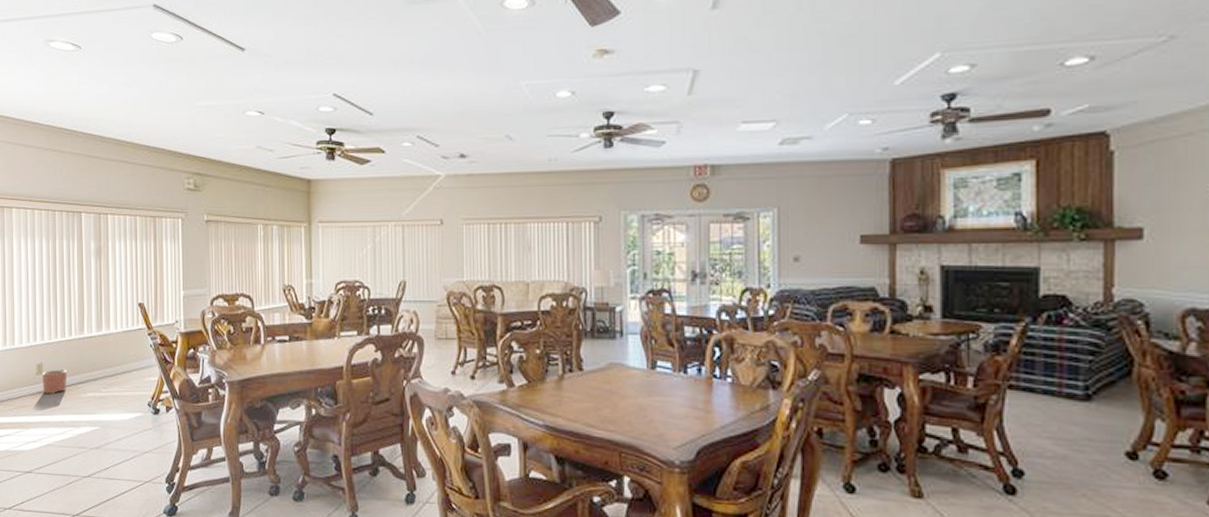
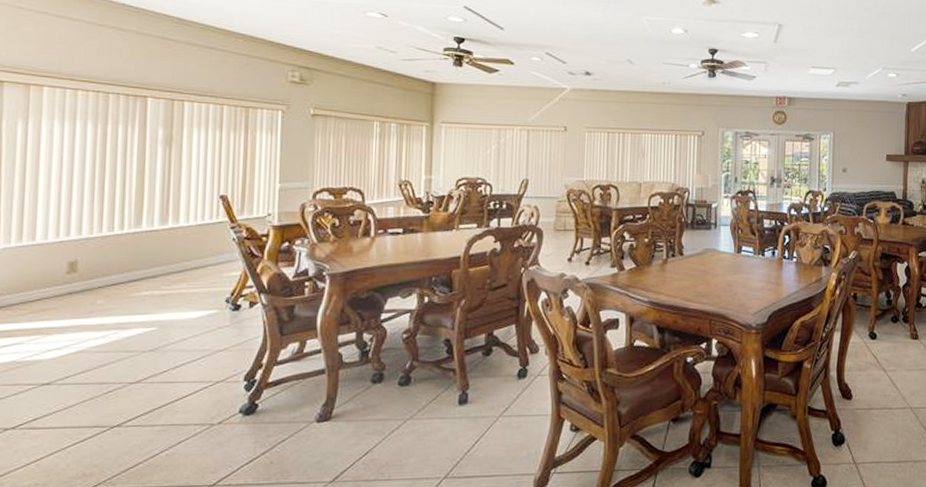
planter: present [42,369,67,394] -> none [75,266,114,294]

